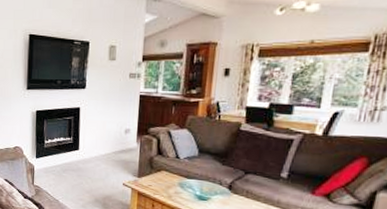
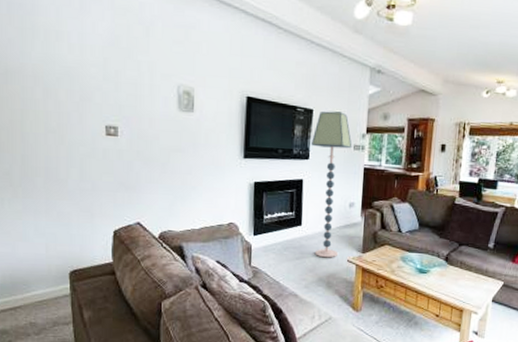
floor lamp: none [88,42,128,181] -> present [311,111,352,258]

